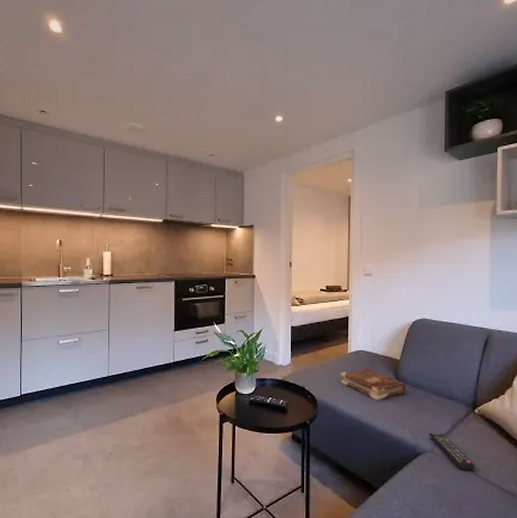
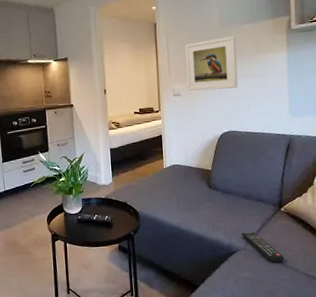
book: present [341,367,406,400] -> none [158,179,219,208]
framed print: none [379,217,435,274] -> present [184,36,238,91]

